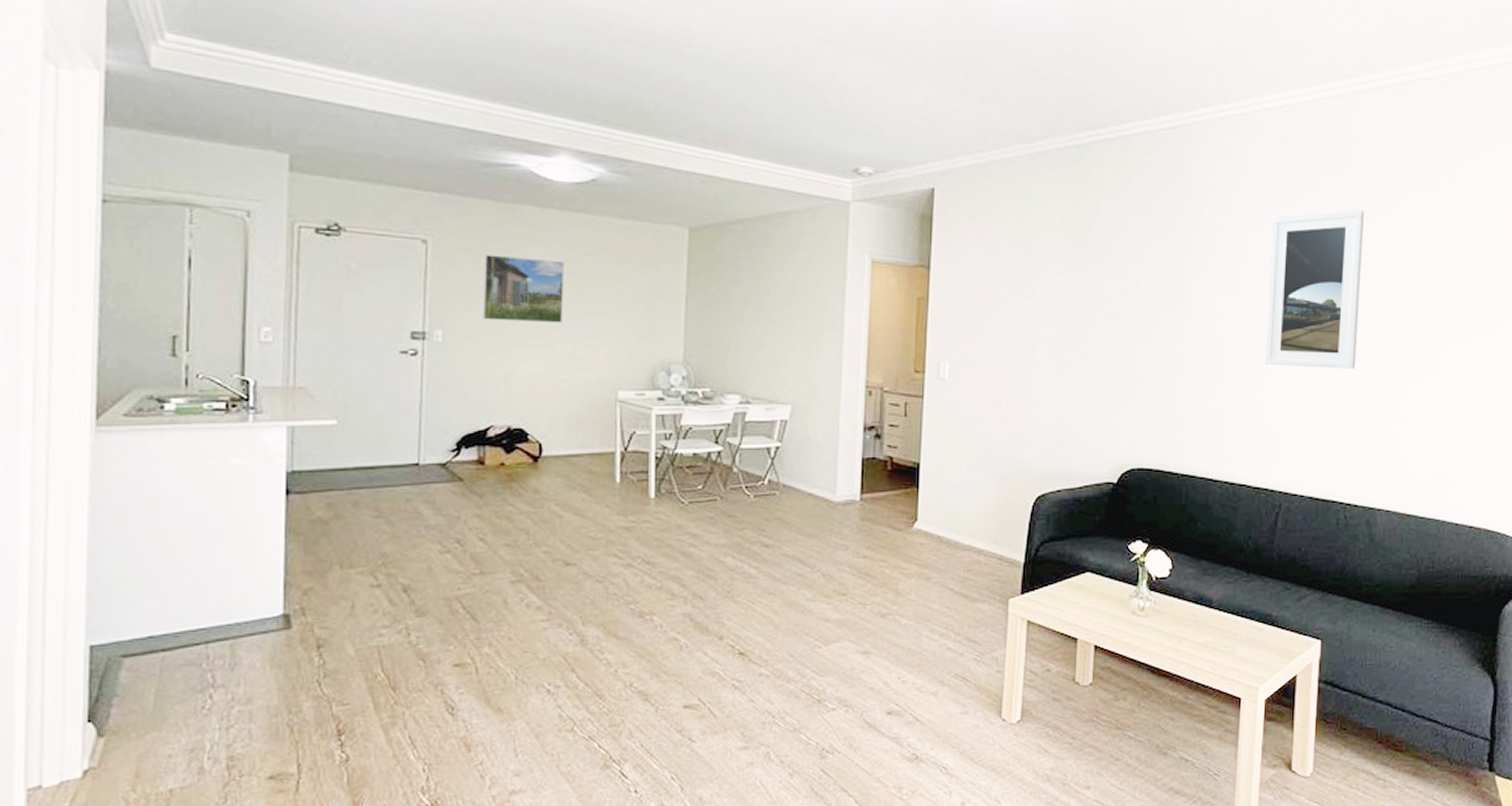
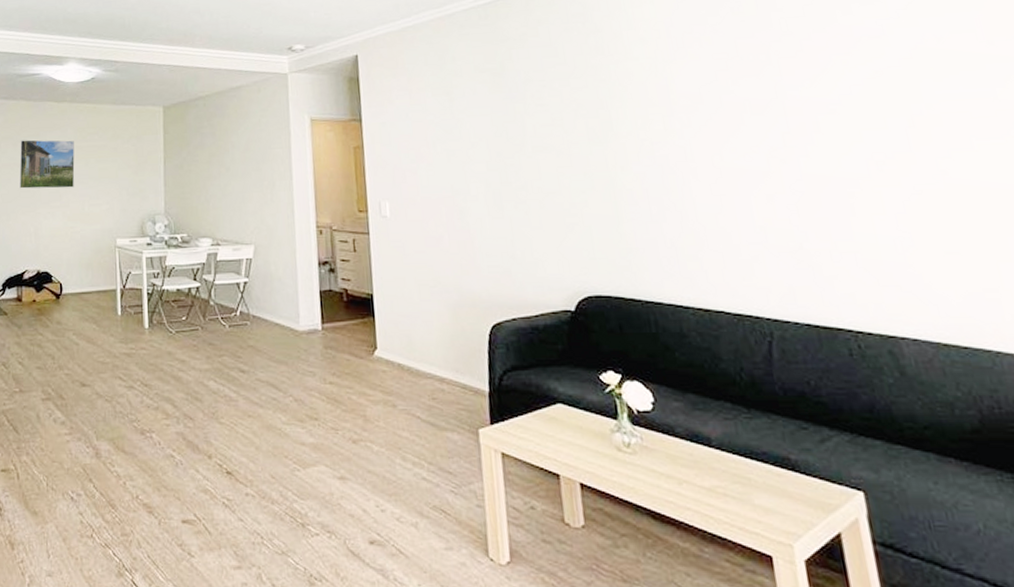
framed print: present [1265,210,1364,369] -> none [695,28,830,187]

